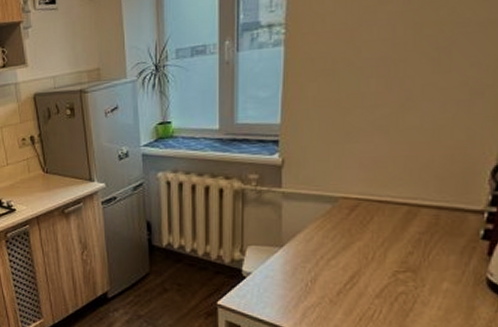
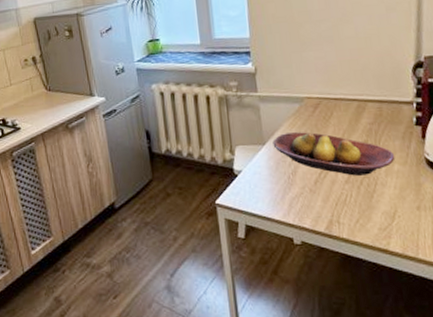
fruit bowl: none [292,236,446,291] -> present [272,132,396,176]

